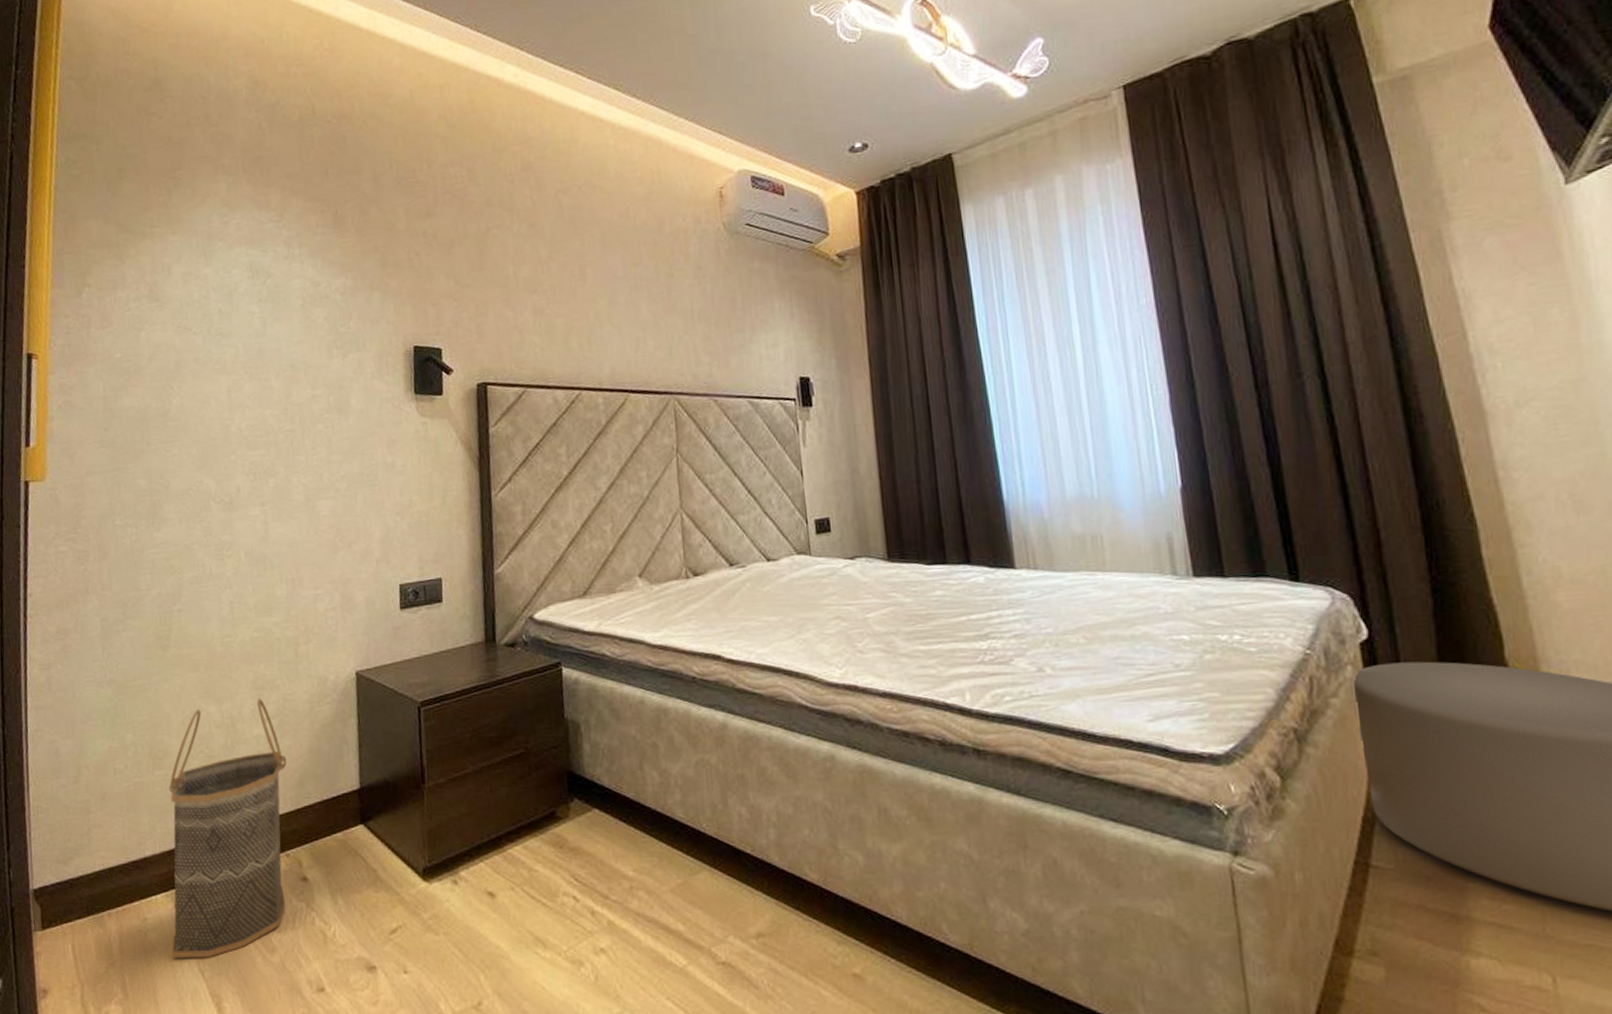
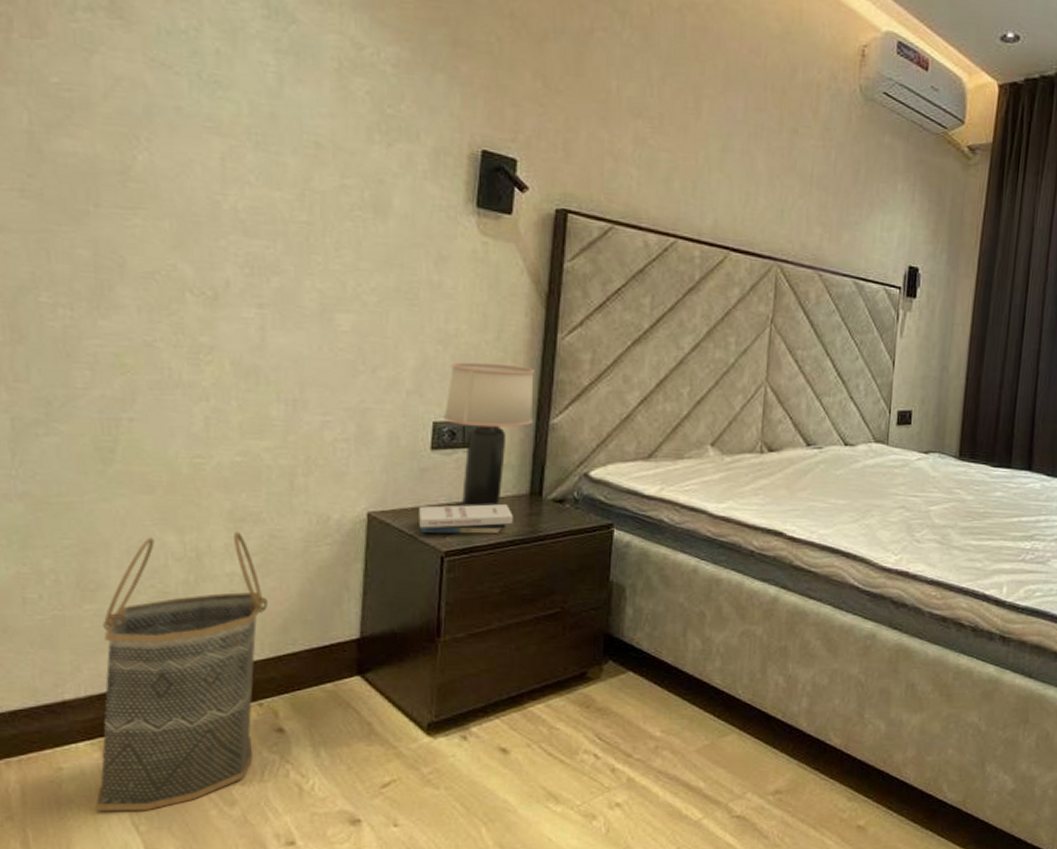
books: none [396,652,475,686] -> present [419,503,514,534]
table lamp: none [406,525,481,658] -> present [442,361,534,507]

